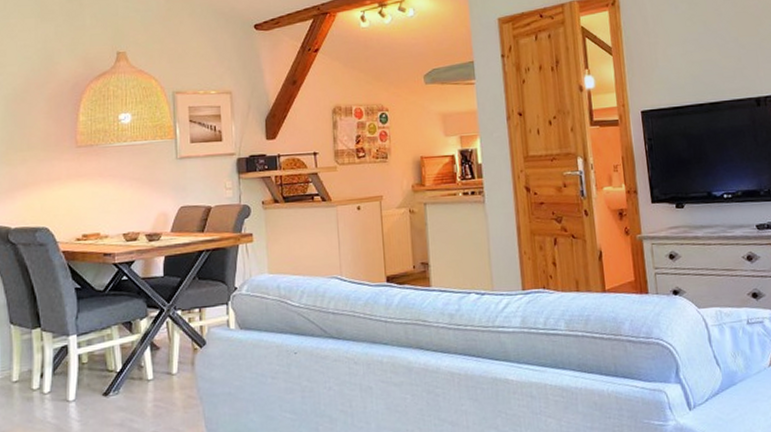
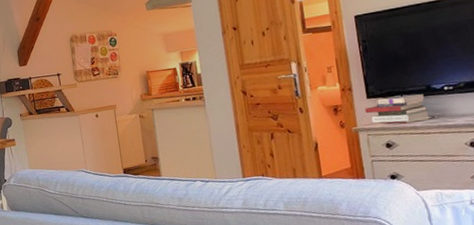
books: none [649,200,711,234] -> present [364,94,430,124]

